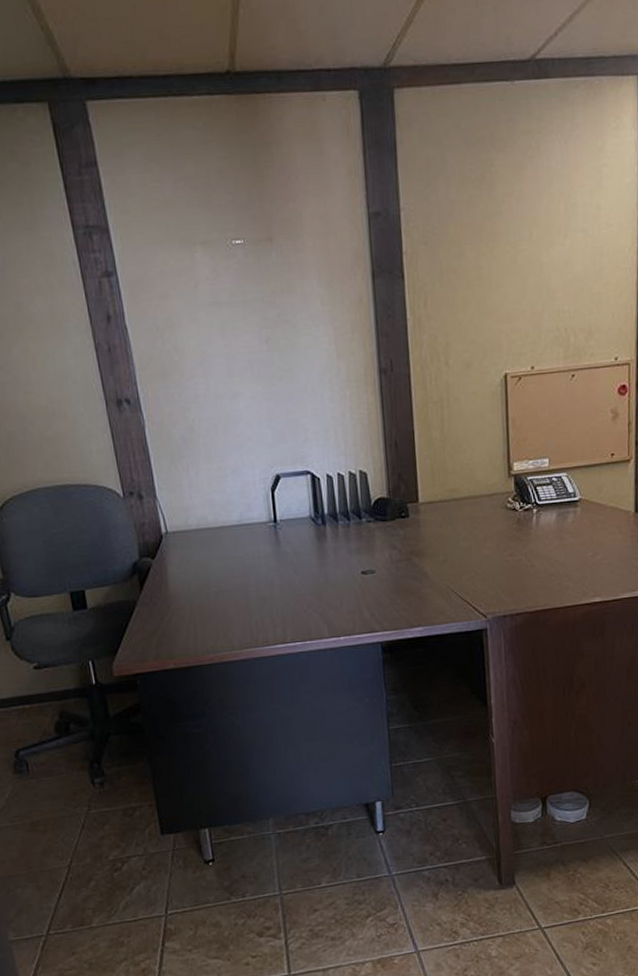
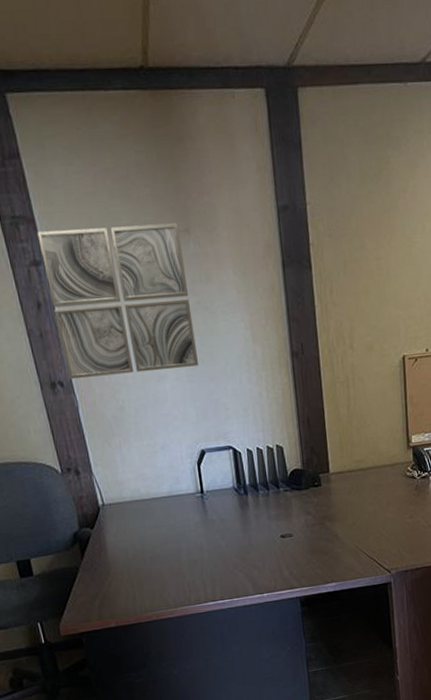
wall art: none [110,231,276,397] -> present [37,223,198,380]

